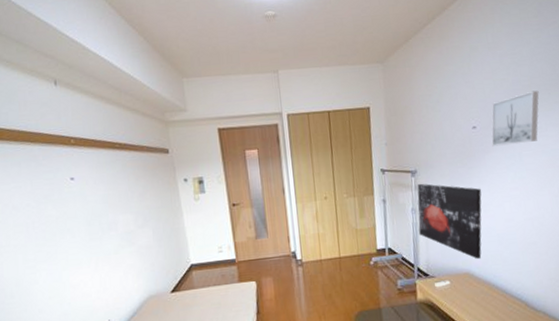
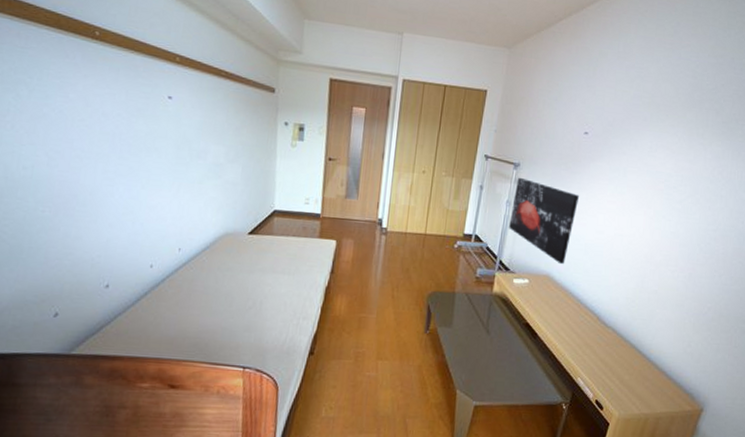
wall art: present [491,90,539,147] -> none [600,109,657,160]

